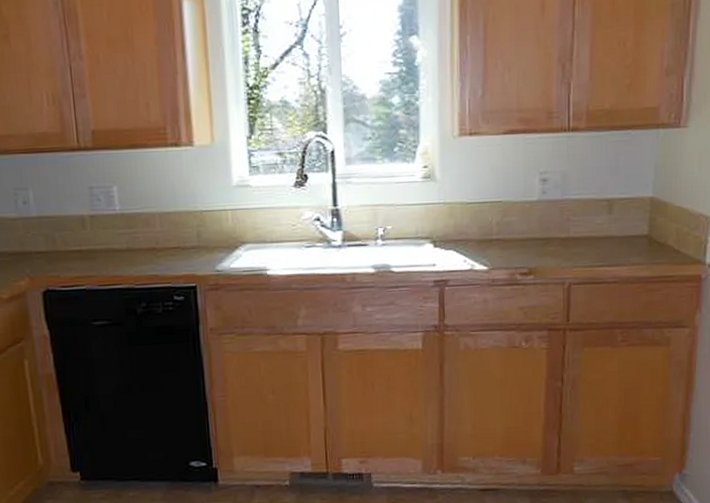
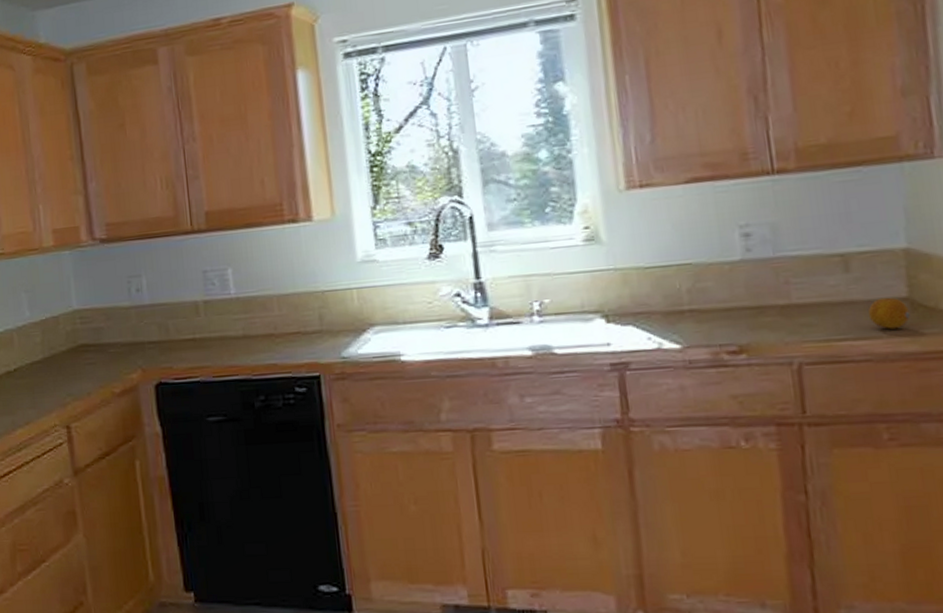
fruit: none [620,234,647,259] -> present [868,297,910,330]

